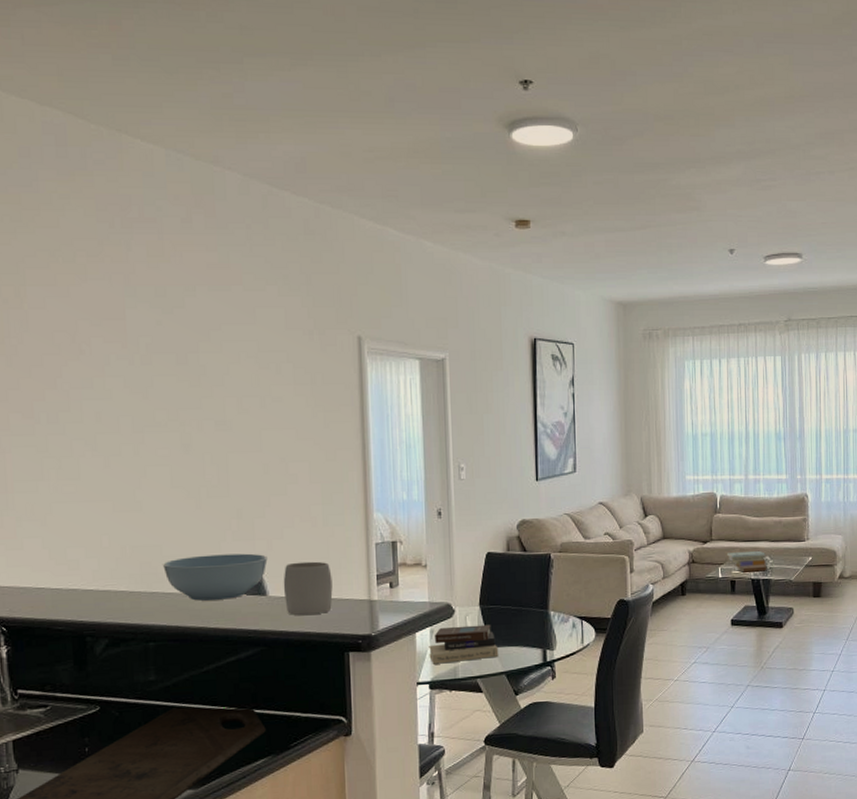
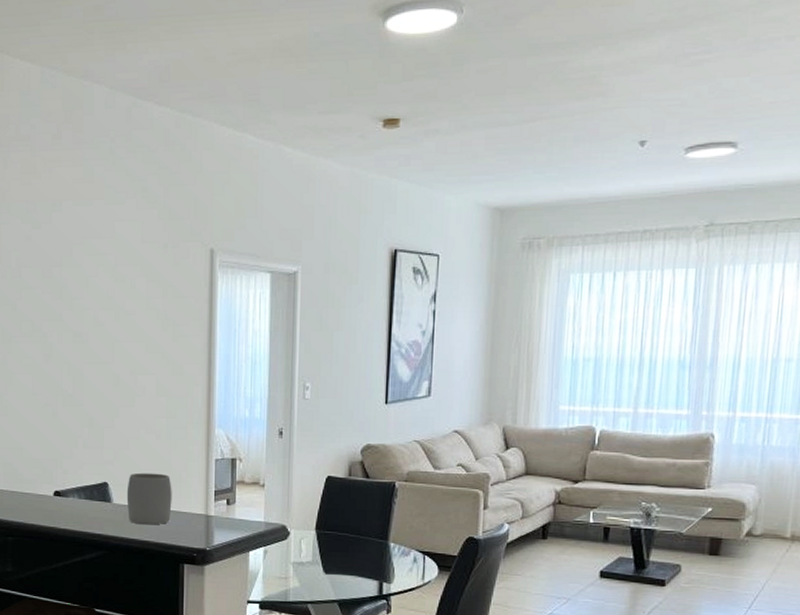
bowl: present [162,553,268,601] -> none [22,460,114,503]
books: present [429,624,499,664] -> none [261,548,332,585]
books: present [726,551,767,573] -> none [601,496,652,520]

